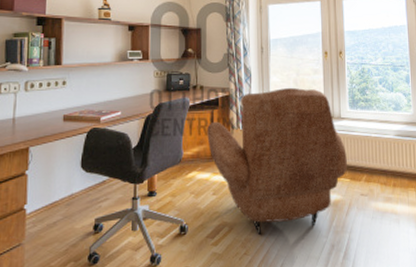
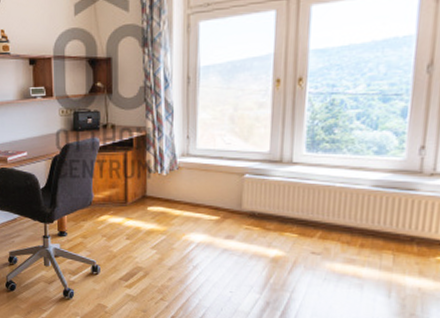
armchair: present [207,87,348,235] -> none [120,125,297,283]

